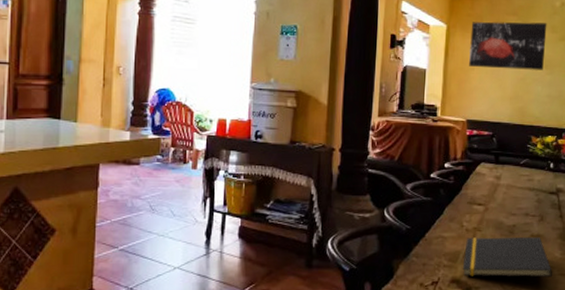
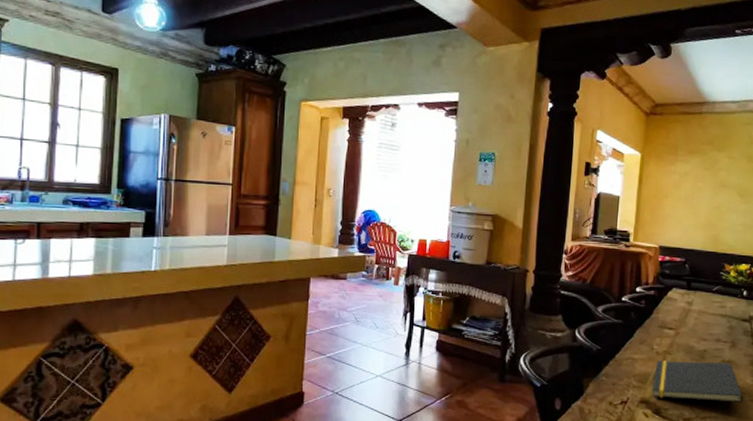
wall art: present [469,21,547,70] -> none [663,150,744,199]

